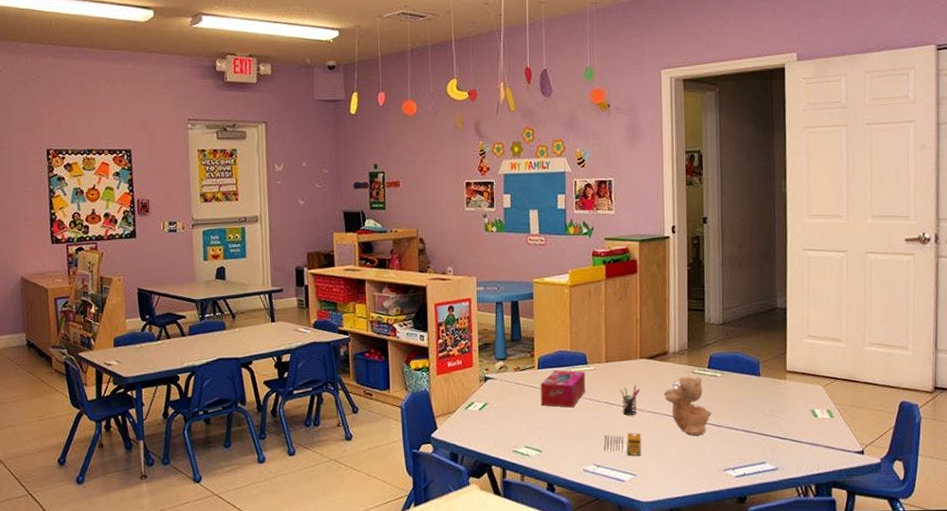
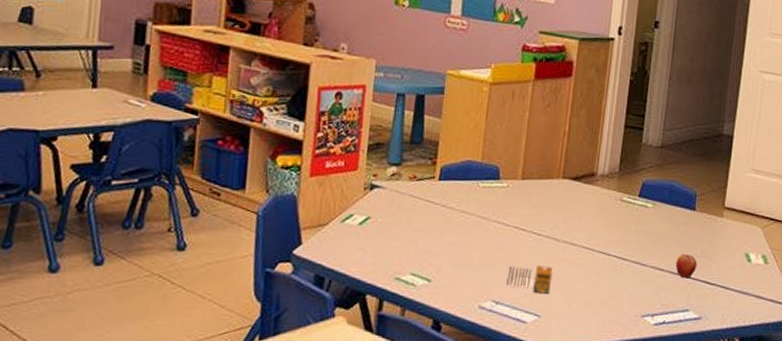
tissue box: present [540,370,586,408] -> none [436,183,496,230]
pen holder: present [620,384,640,415] -> none [534,208,559,245]
teddy bear: present [663,376,712,436] -> none [584,204,637,274]
apple: none [748,413,768,435] -> present [675,253,698,279]

